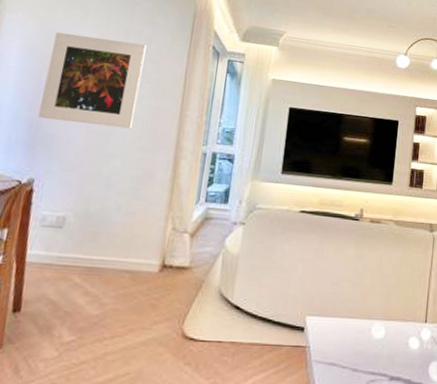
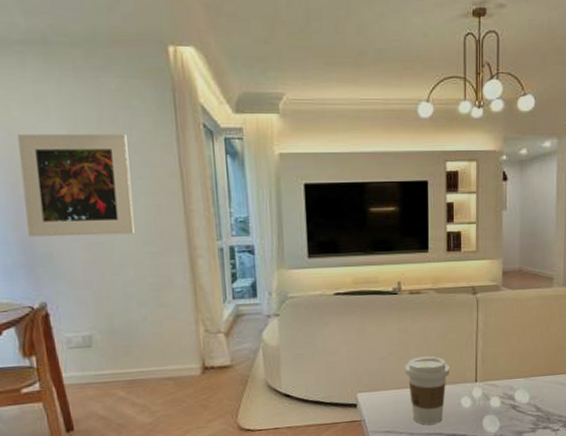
coffee cup: none [356,286,401,363] -> present [404,356,450,425]

